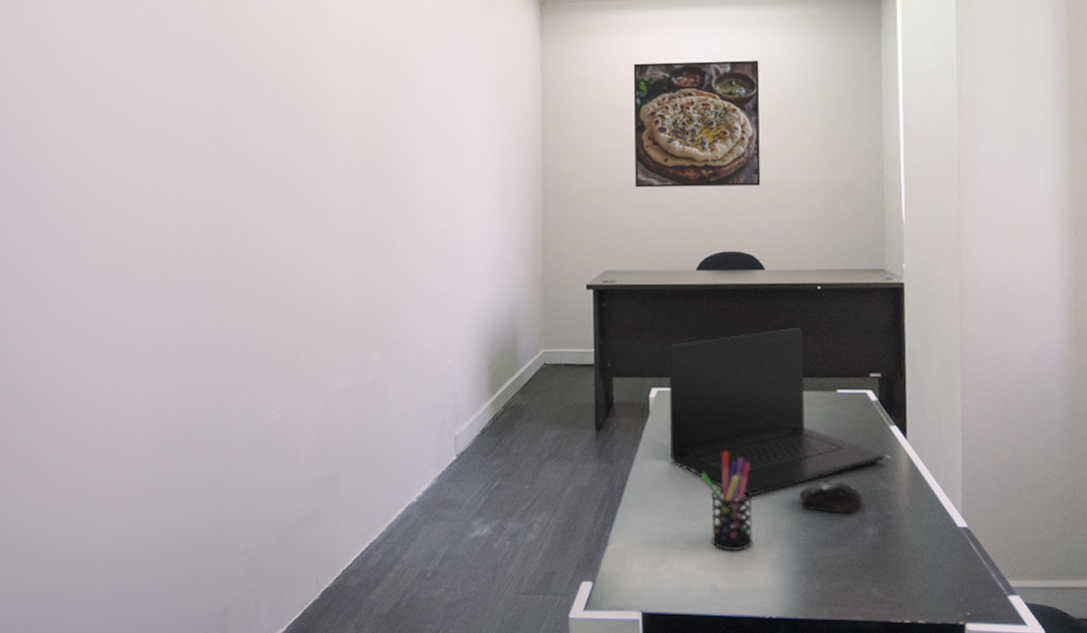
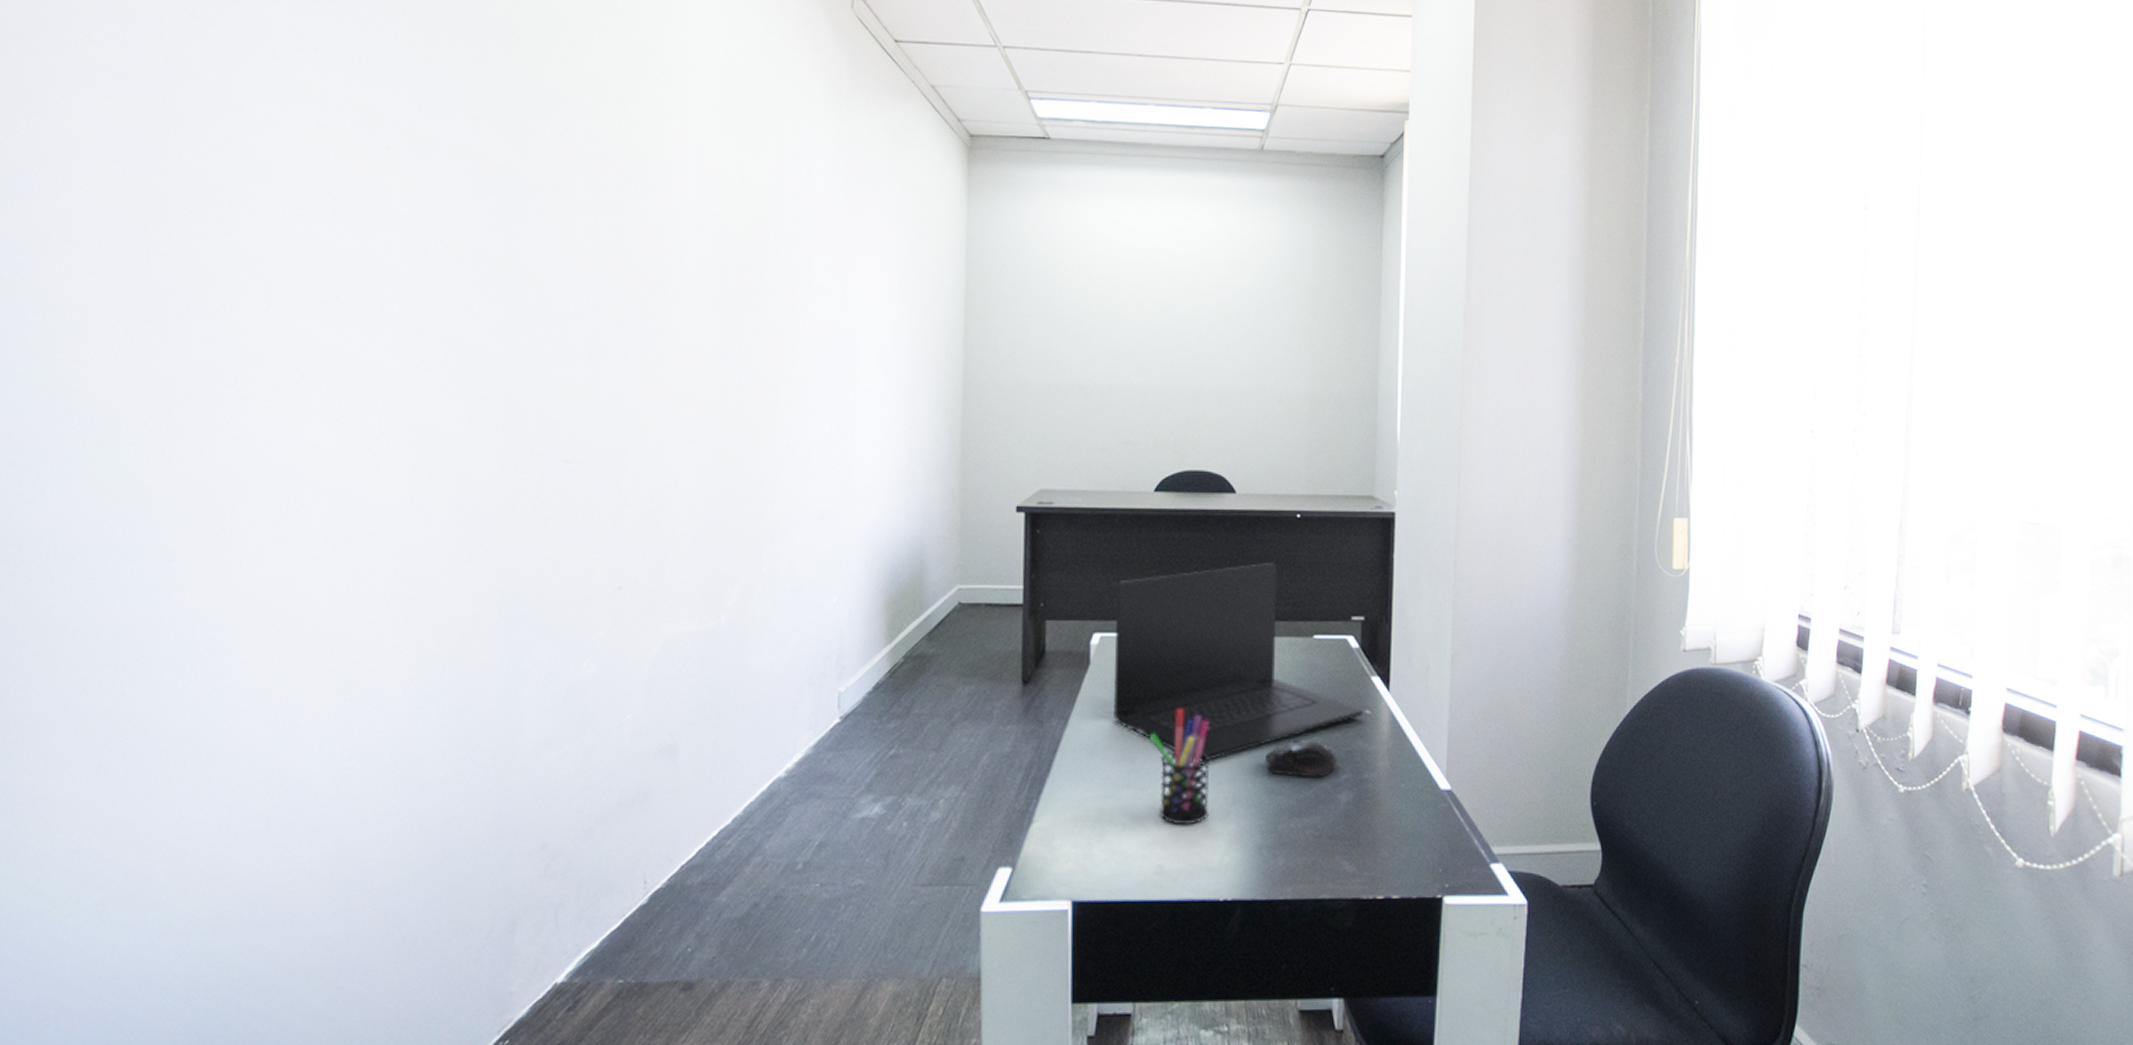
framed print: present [633,60,761,188] -> none [1082,234,1240,392]

